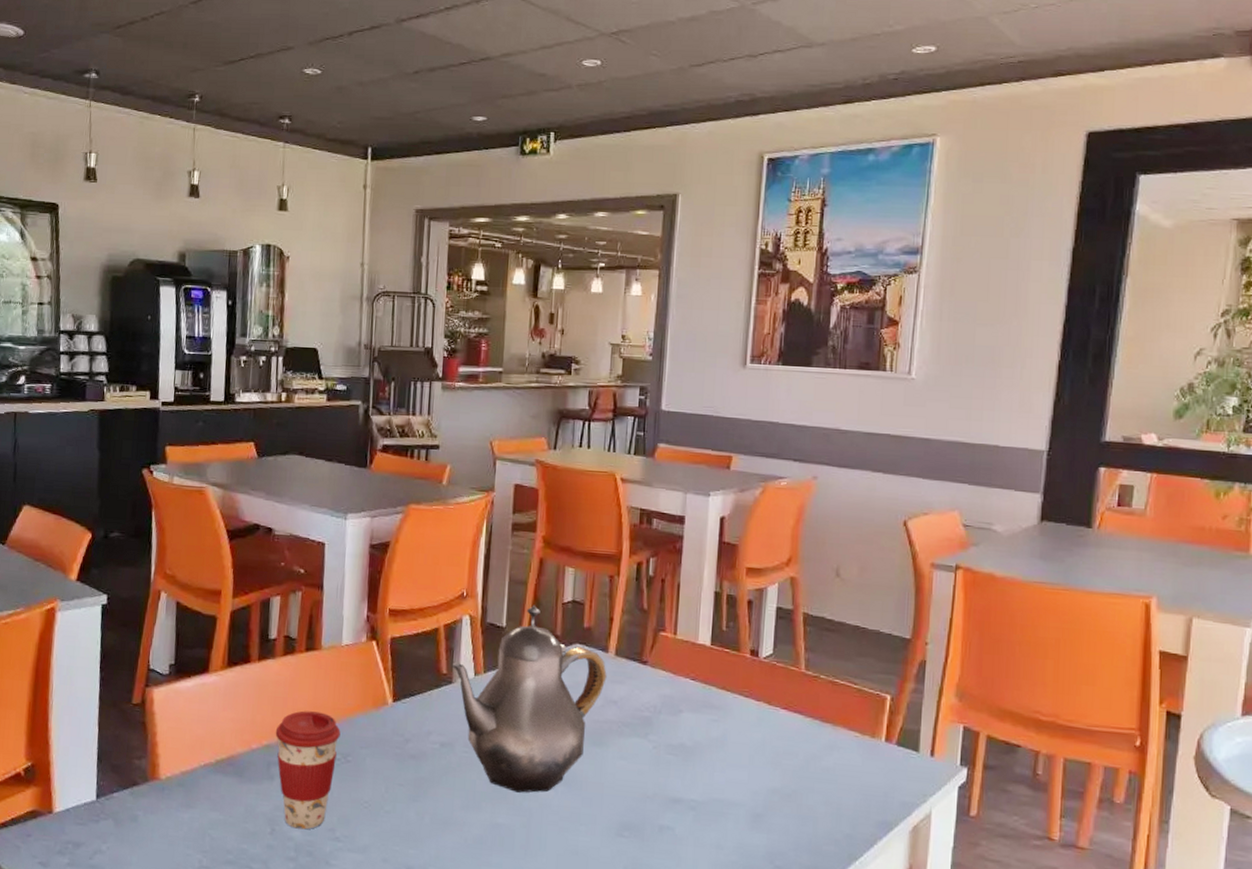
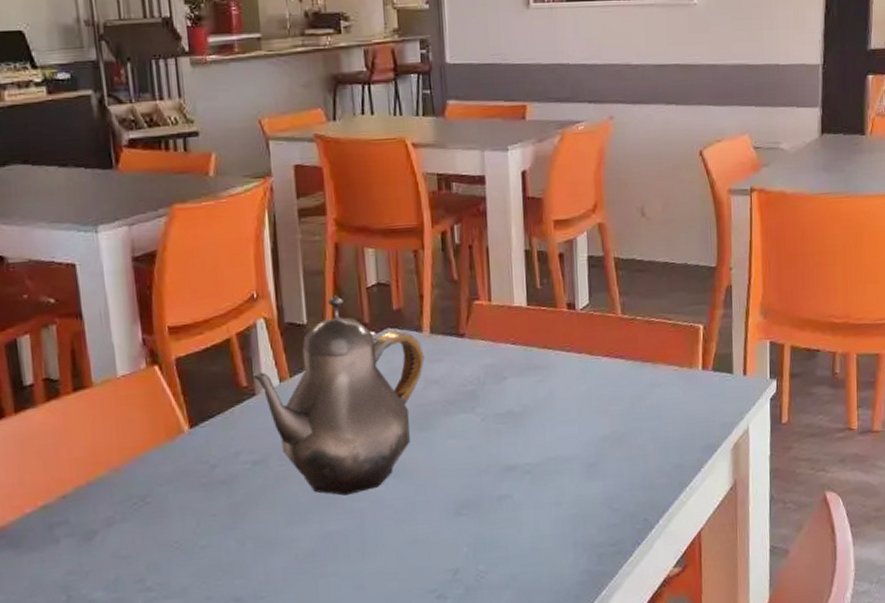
coffee cup: present [275,710,341,830] -> none [51,456,133,589]

